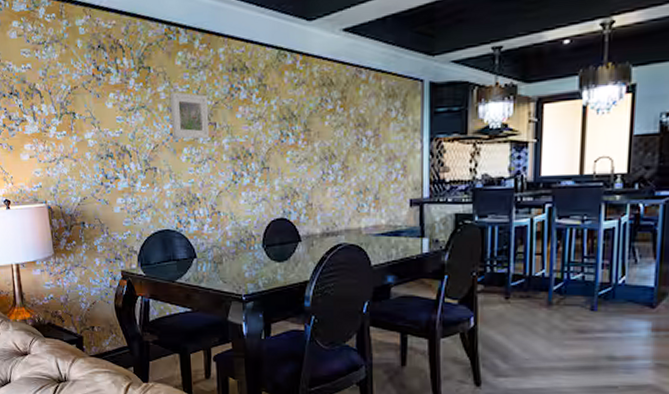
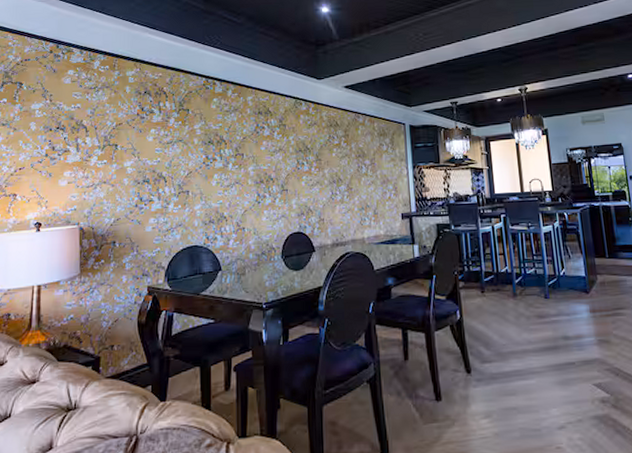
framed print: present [170,92,210,140] -> none [205,129,238,167]

